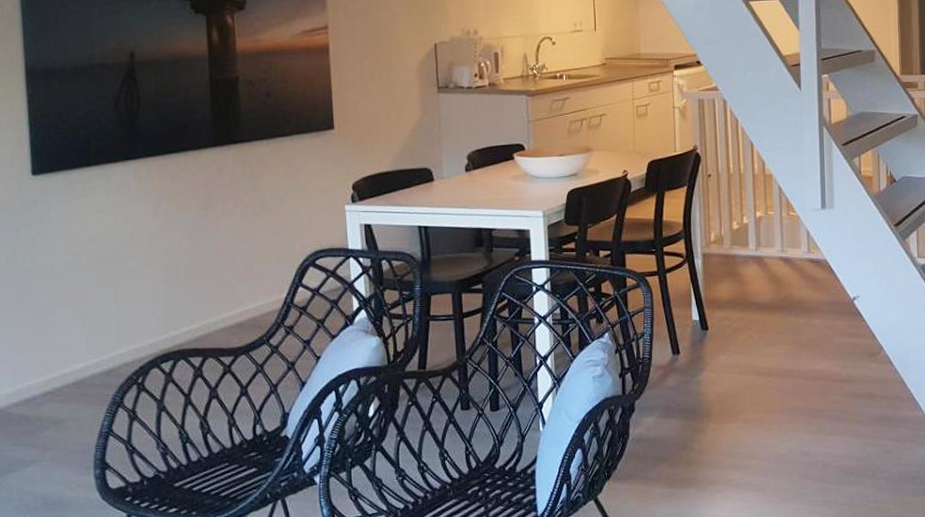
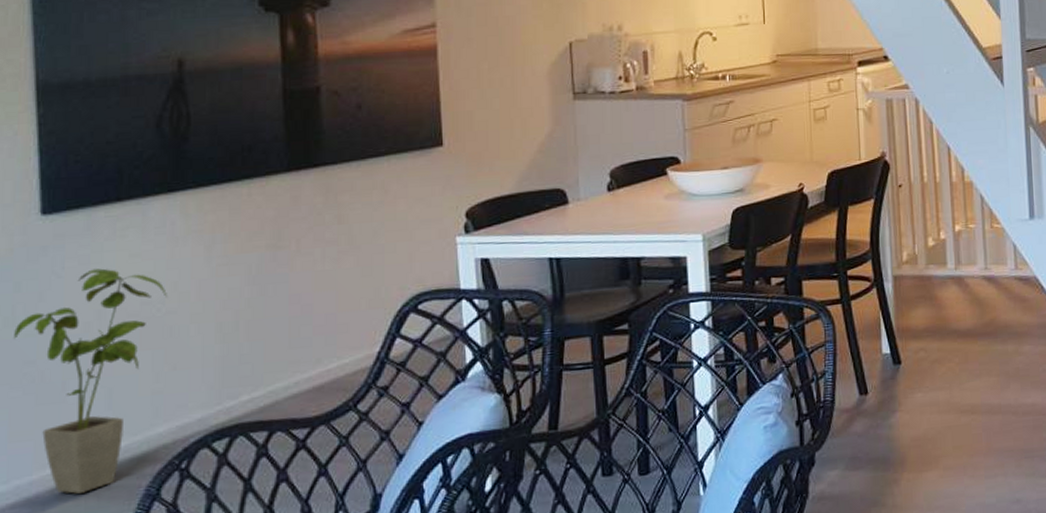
house plant: none [15,220,125,398] -> present [14,268,167,494]

